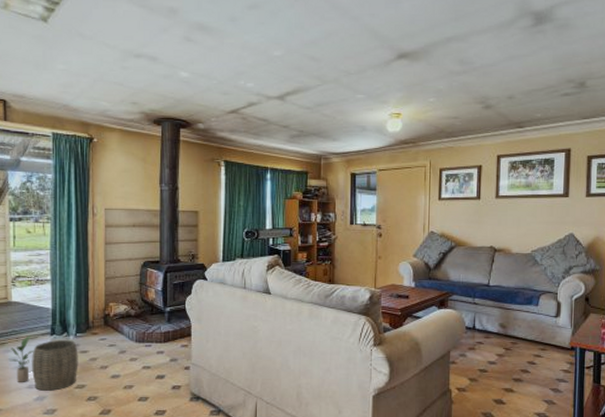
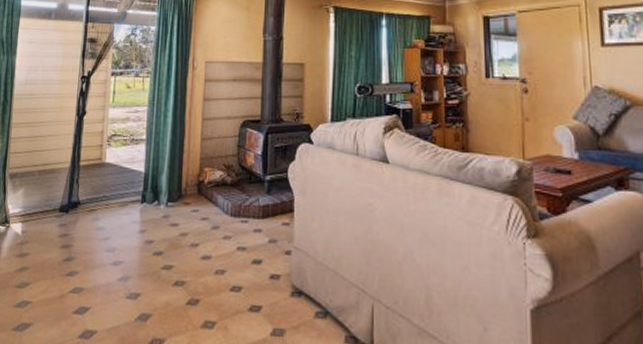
potted plant: present [10,335,34,382] -> none [97,202,123,258]
woven basket: present [32,340,78,391] -> none [118,209,168,270]

